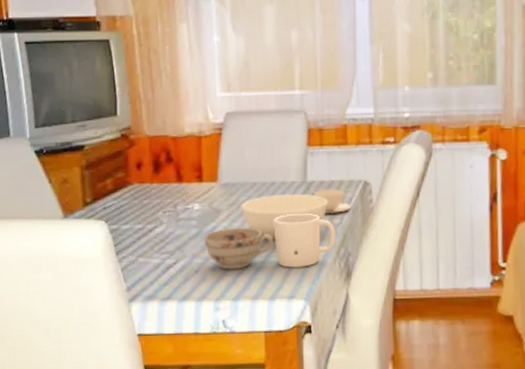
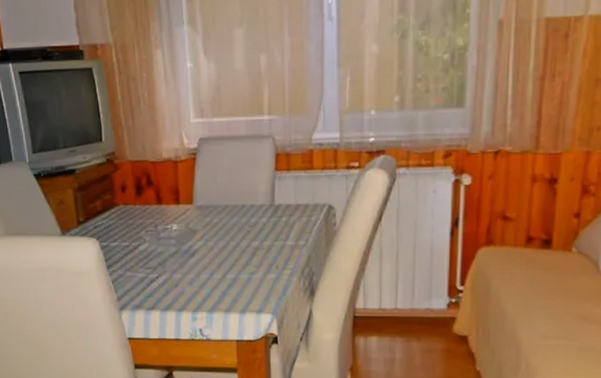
teacup: present [203,227,274,270] -> none [182,246,244,285]
bowl: present [241,193,328,239] -> none [214,216,294,258]
mug: present [274,212,336,268] -> none [244,234,301,285]
teacup: present [314,189,351,214] -> none [281,212,316,236]

